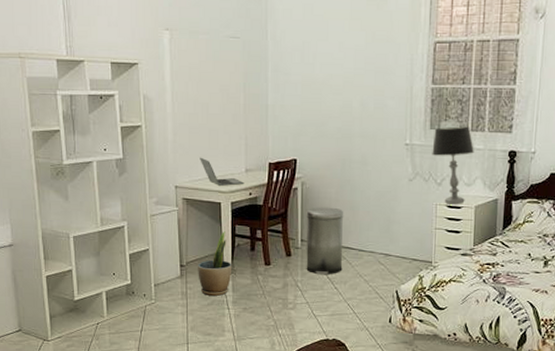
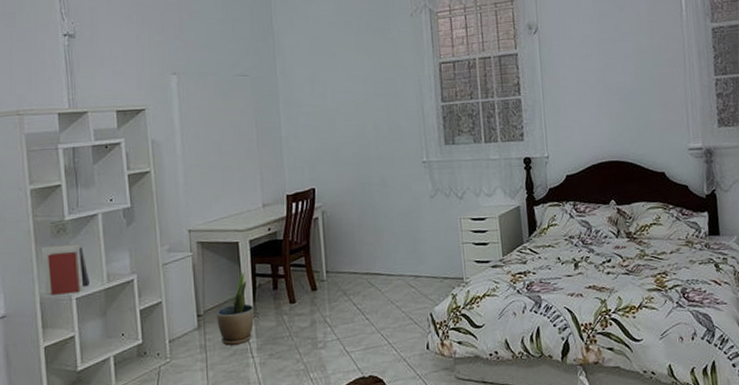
books: none [43,186,85,232] -> present [42,244,90,295]
laptop: present [200,157,245,187] -> none [213,197,263,226]
pedal bin: present [306,207,344,274] -> none [329,233,372,306]
table lamp: present [432,126,474,205] -> none [449,138,490,217]

